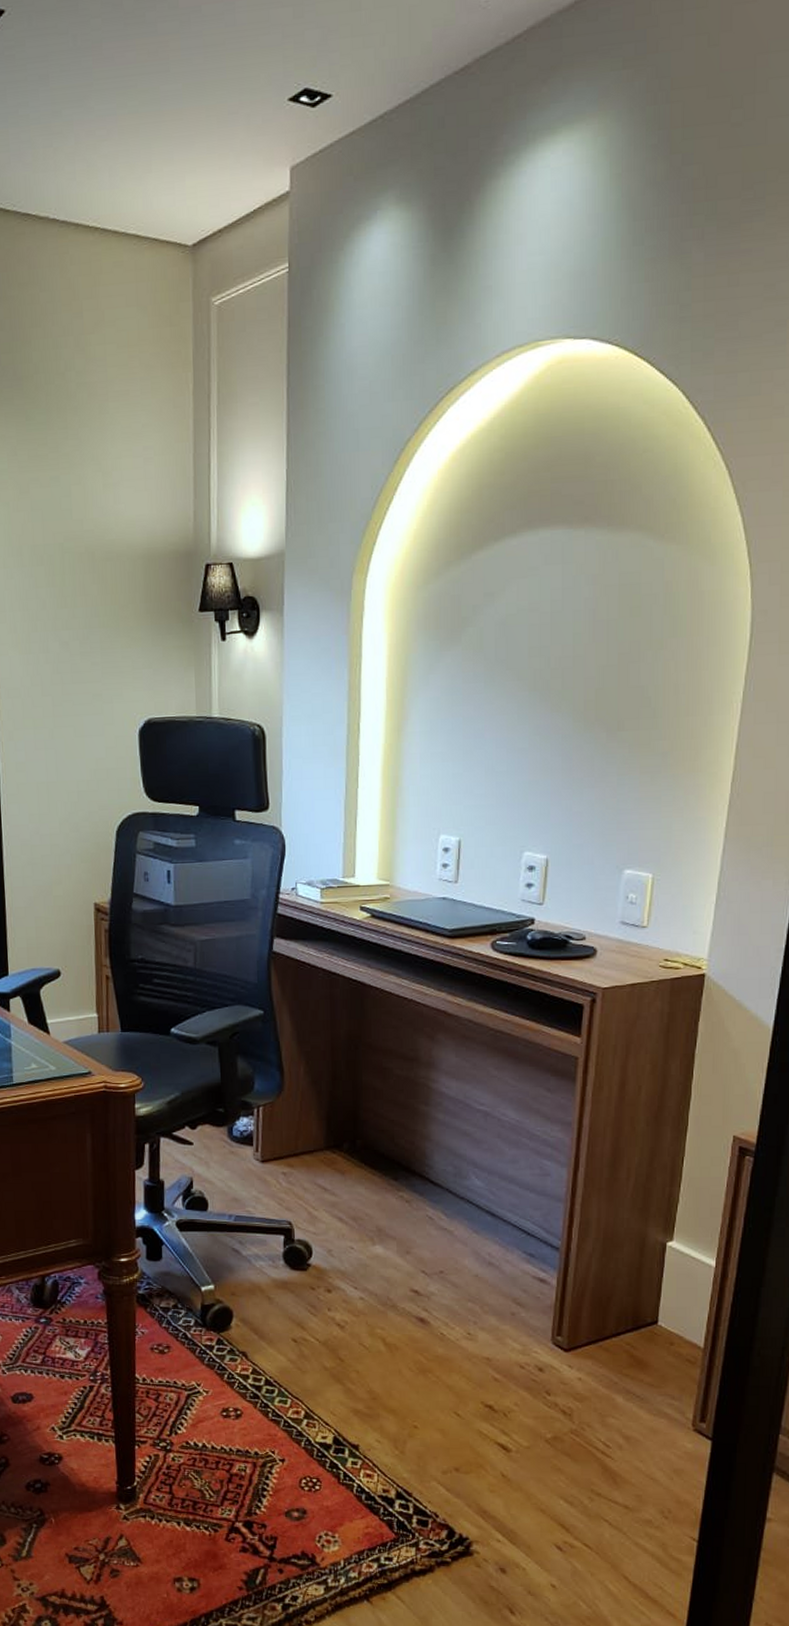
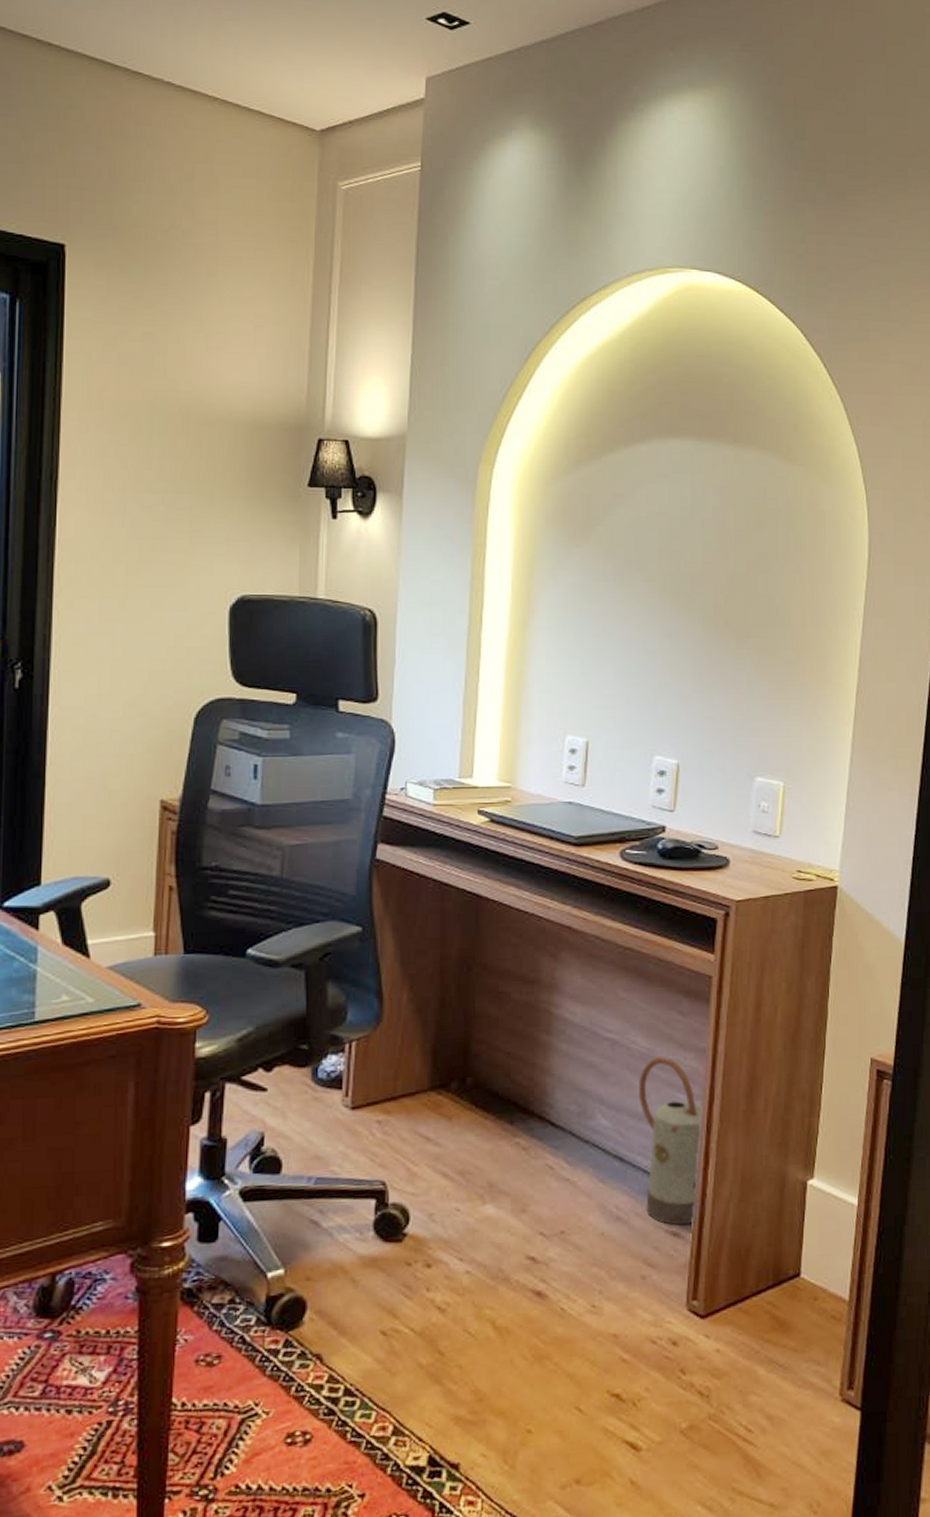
watering can: none [508,1128,569,1273] -> present [638,1057,703,1226]

